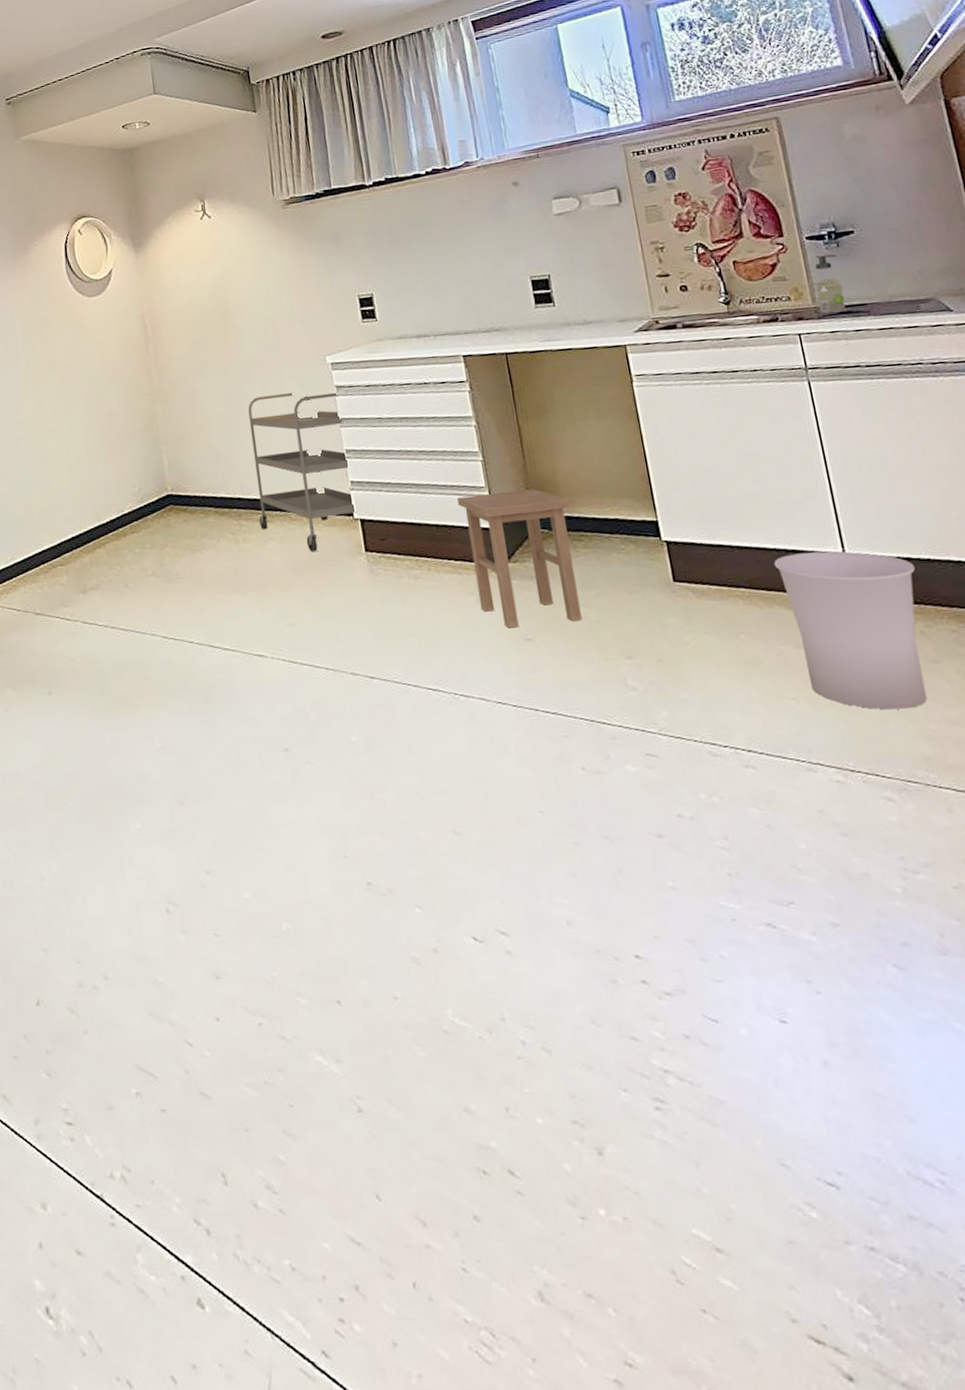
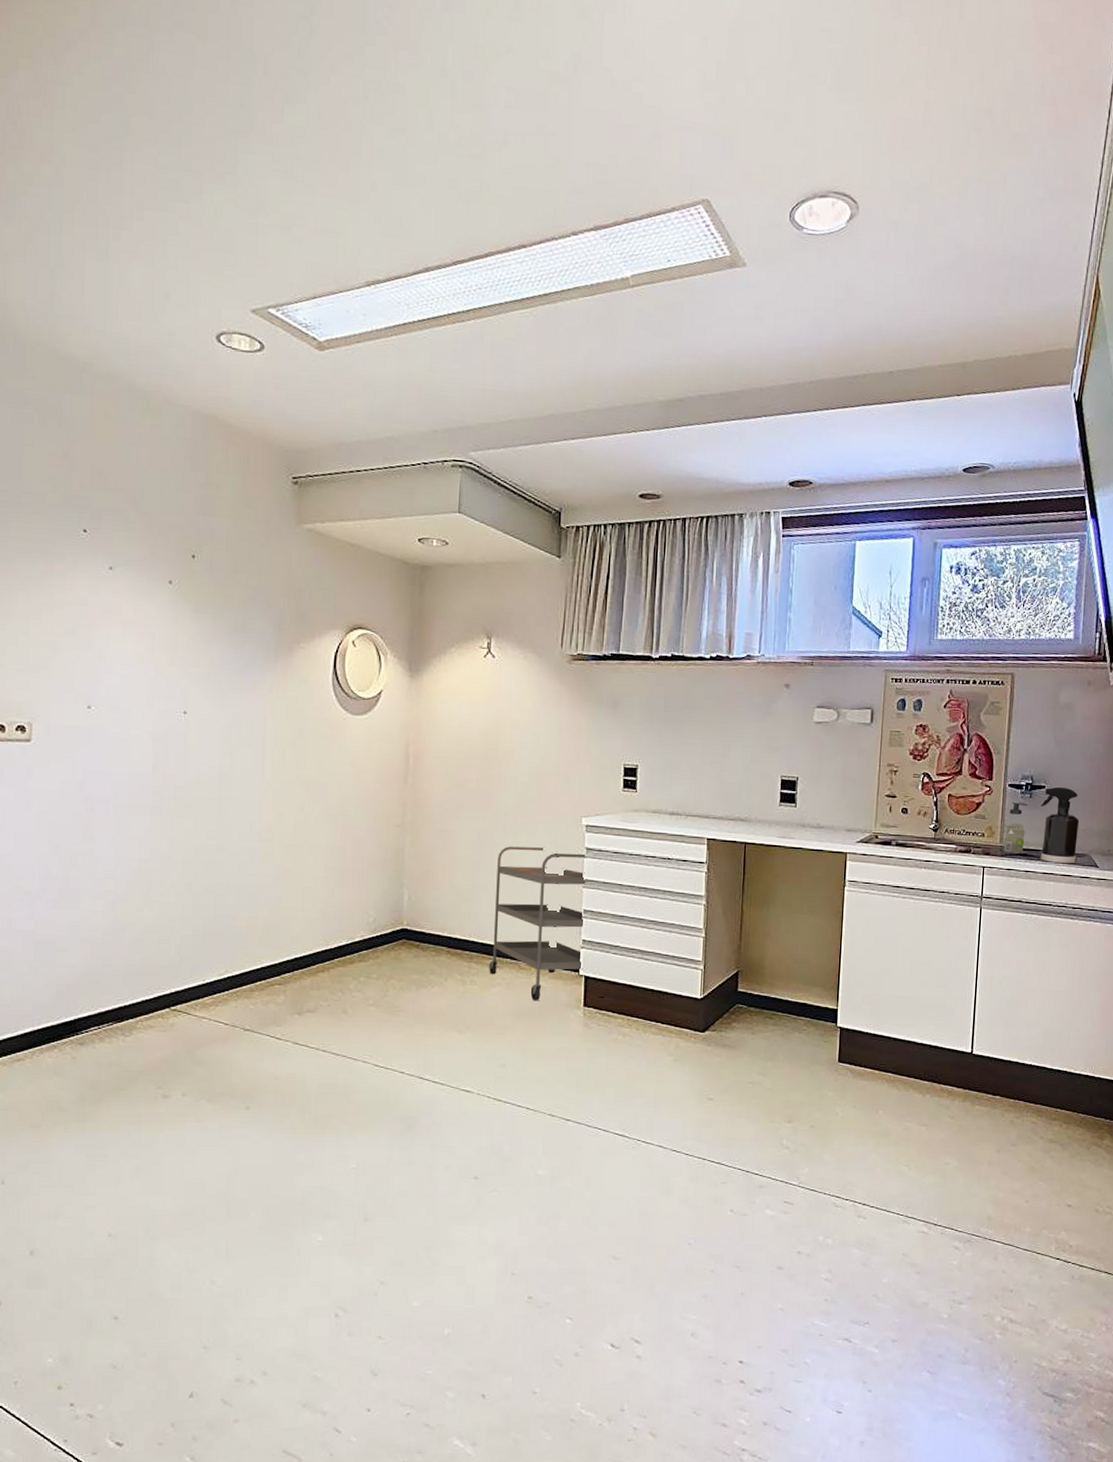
stool: present [457,488,582,628] -> none [675,967,771,1088]
waste bin: present [774,551,928,710] -> none [918,1049,1019,1179]
spray bottle: none [854,227,920,316] -> present [1041,786,1080,864]

